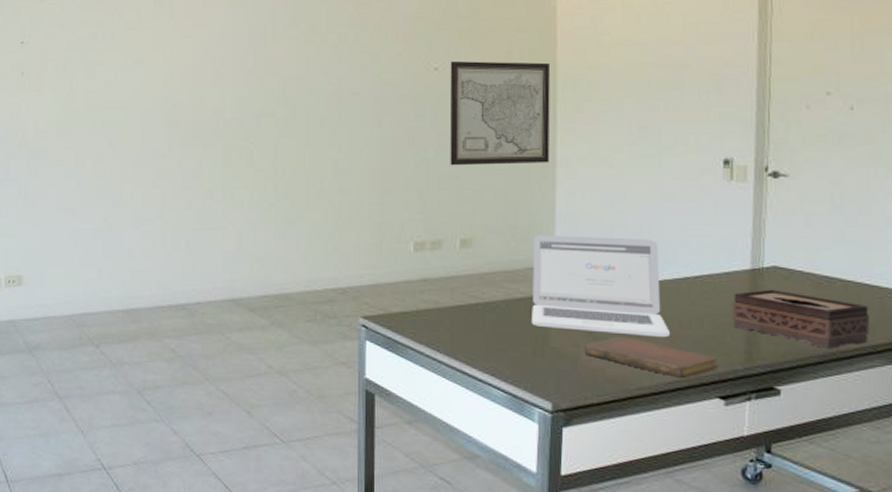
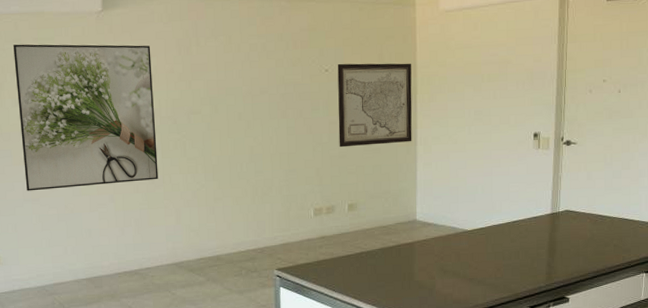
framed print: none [57,29,218,200] -> present [13,44,159,191]
laptop: present [532,235,670,338] -> none [401,196,496,268]
notebook: present [583,336,718,379] -> none [437,269,529,296]
tissue box: present [732,289,870,349] -> none [538,227,628,266]

